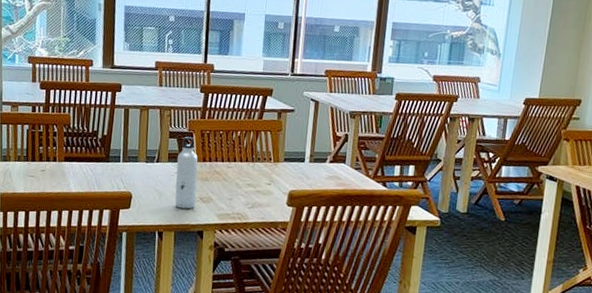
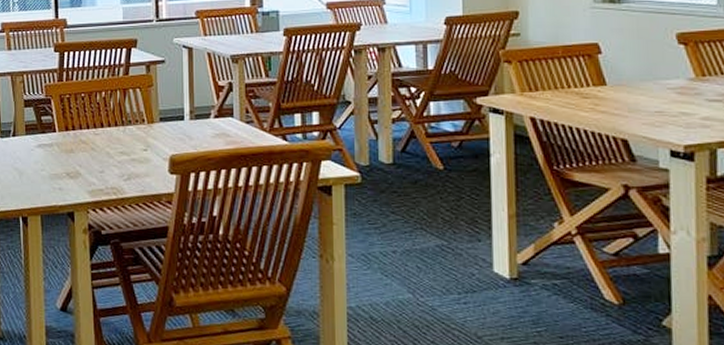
water bottle: present [175,137,198,209] -> none [36,104,62,188]

